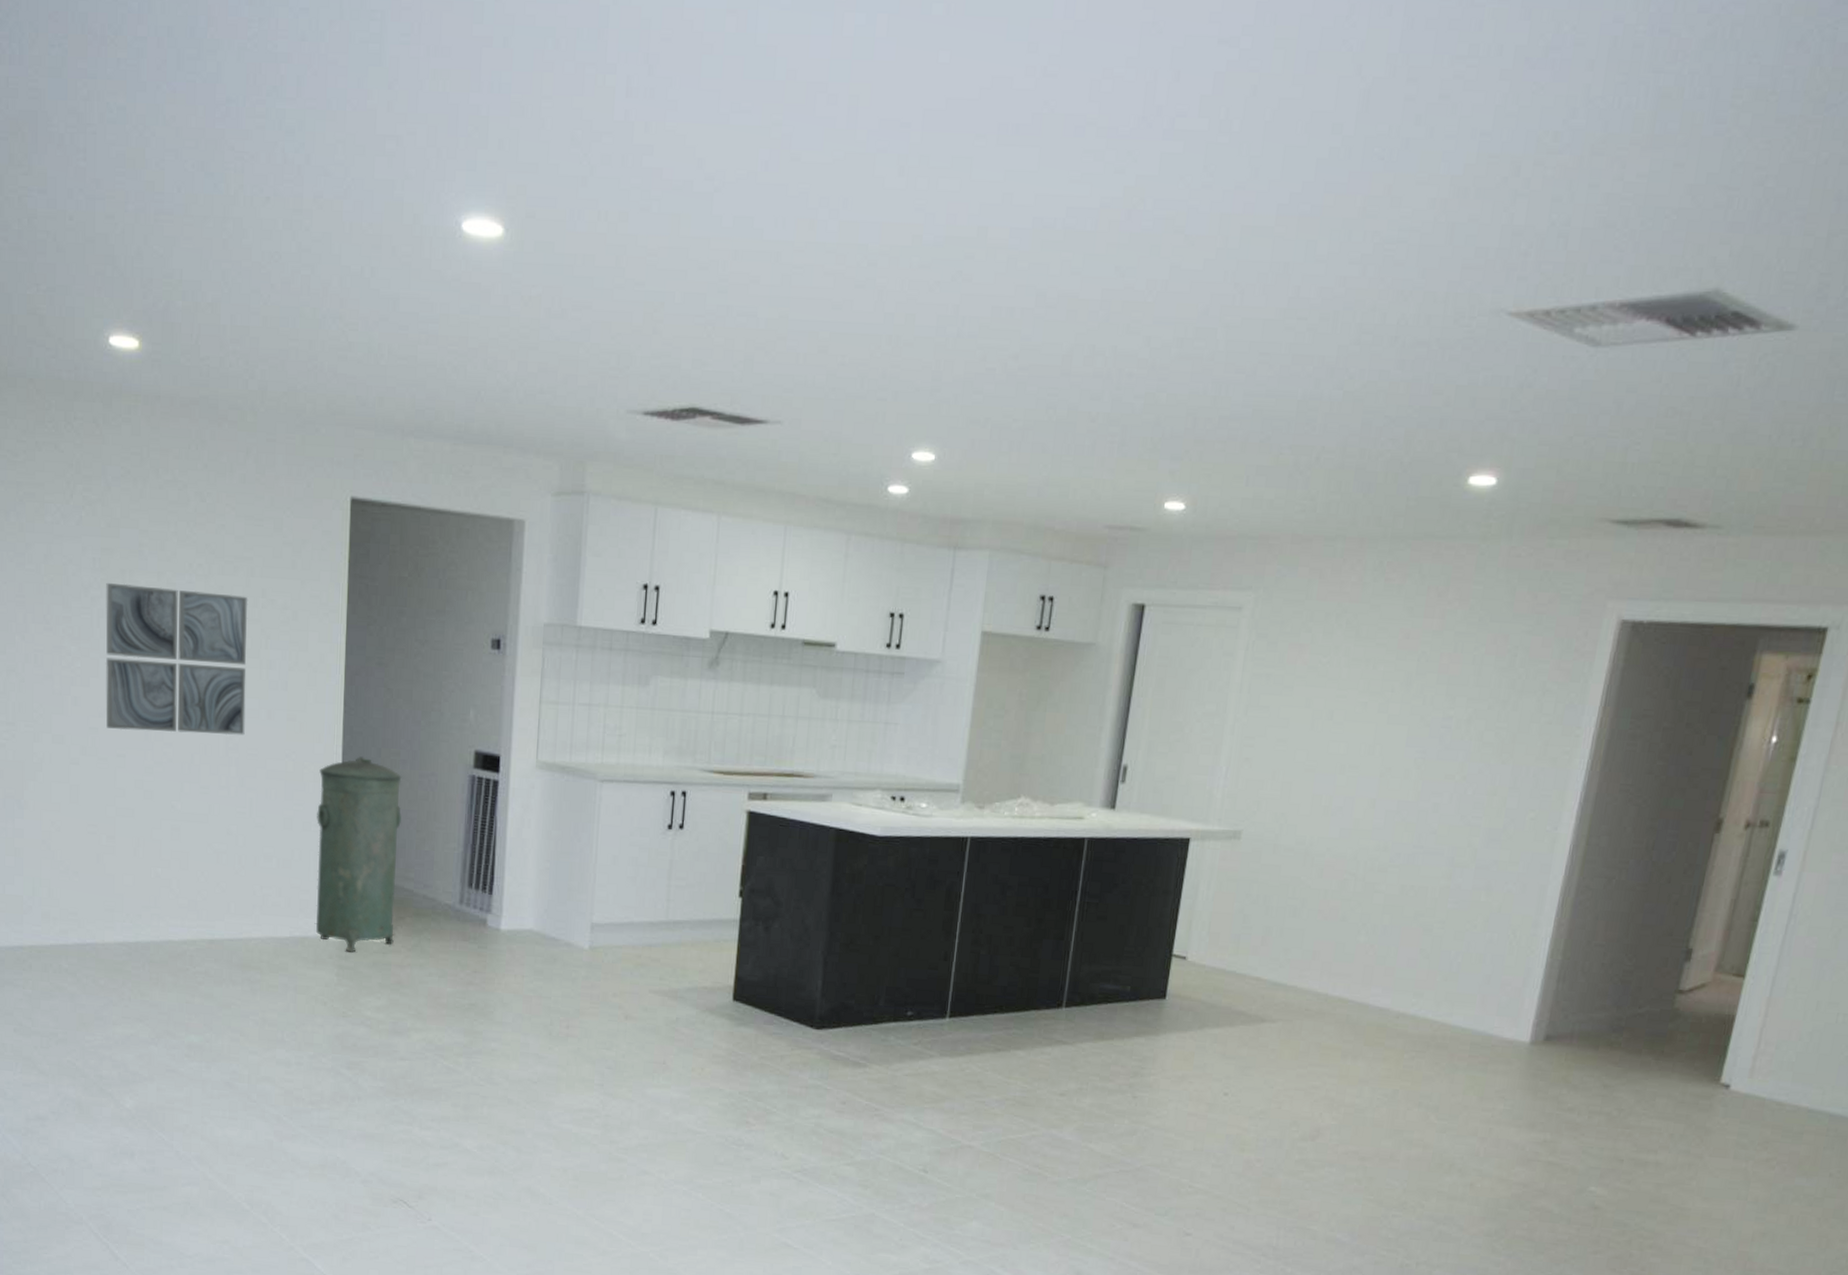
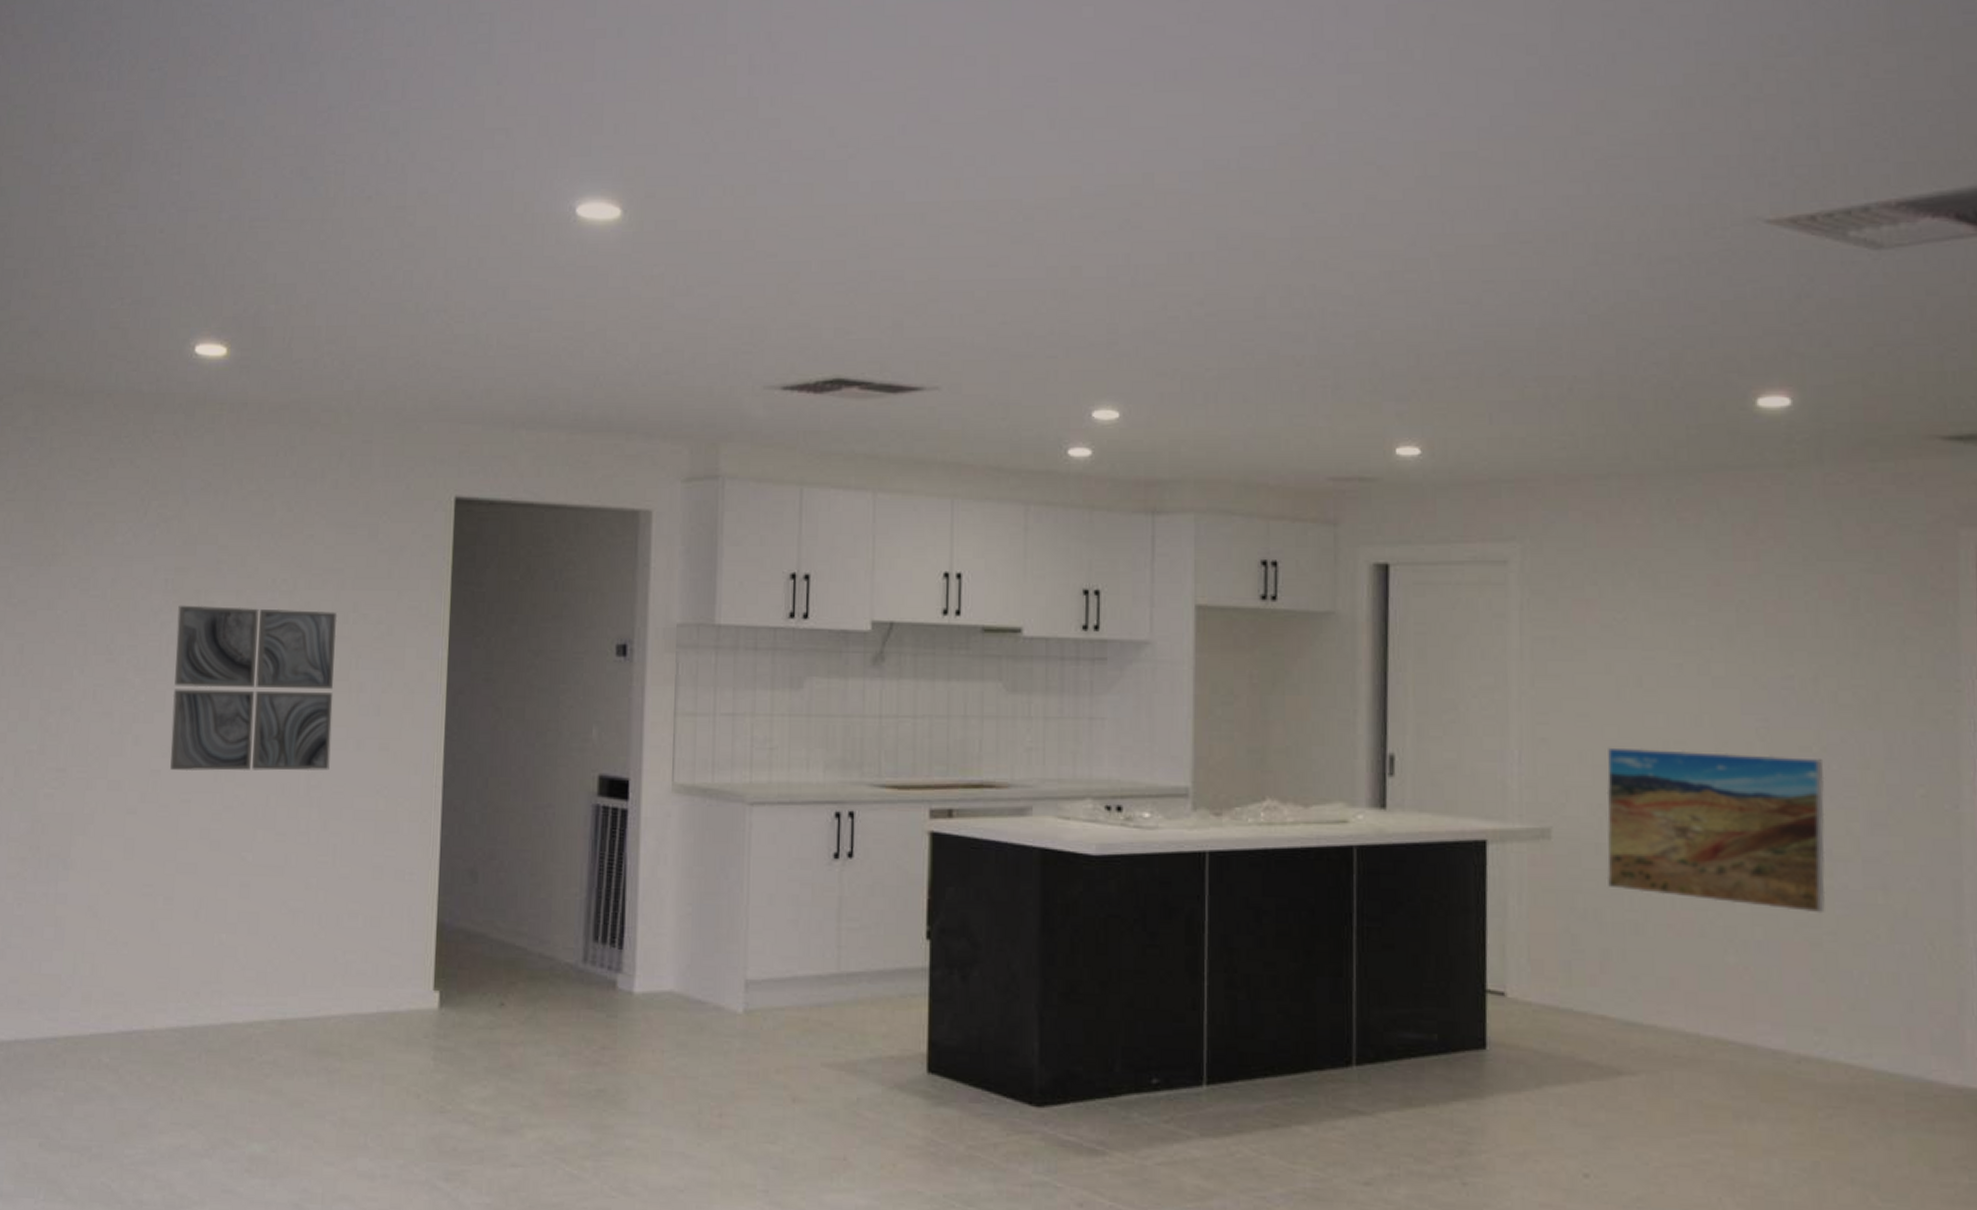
trash can: present [316,756,402,953] -> none [409,788,513,1029]
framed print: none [1278,768,1461,907] -> present [1606,747,1826,914]

